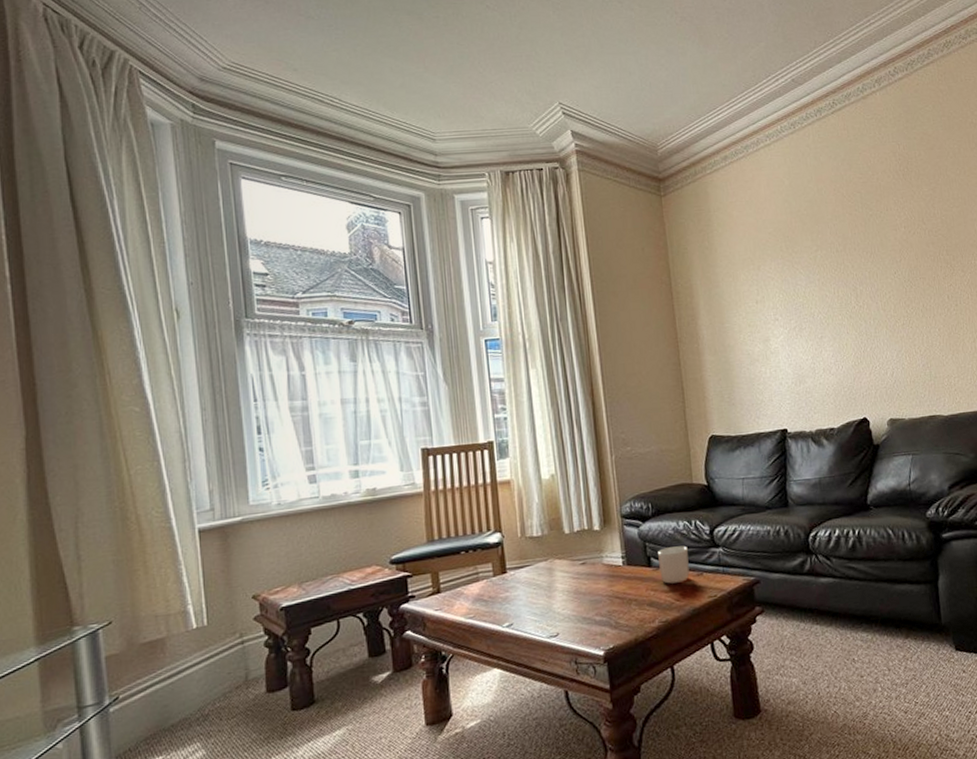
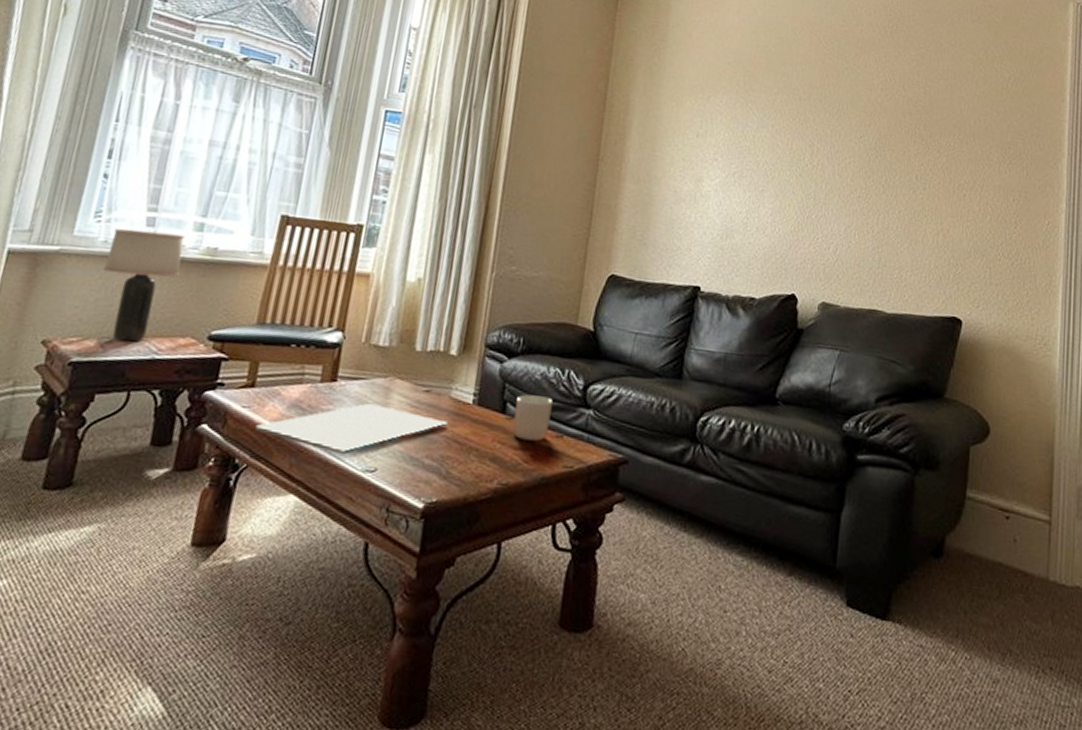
table lamp: none [283,484,350,582] -> present [102,229,185,342]
magazine: none [451,583,606,630] -> present [255,403,448,455]

